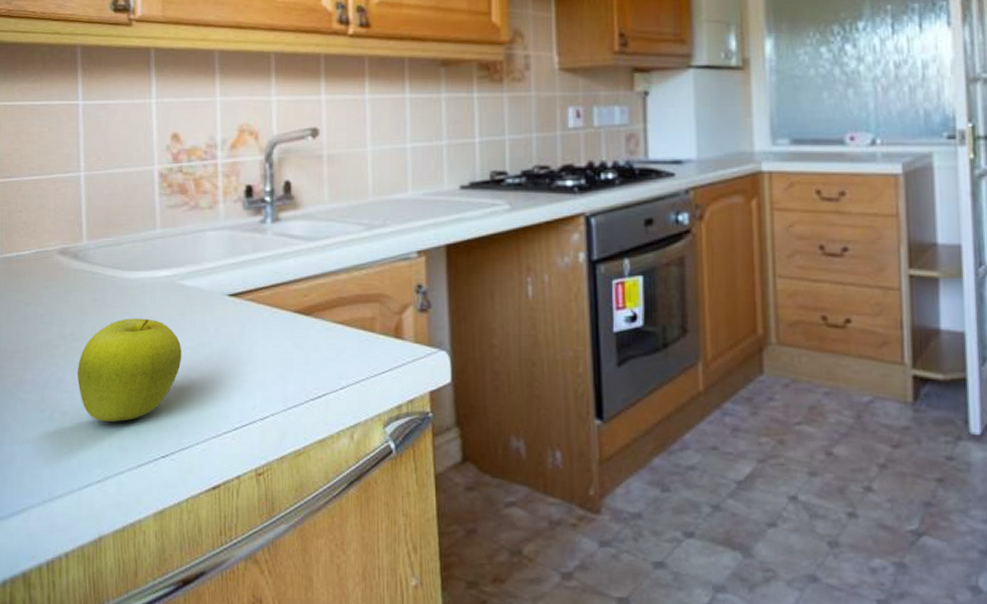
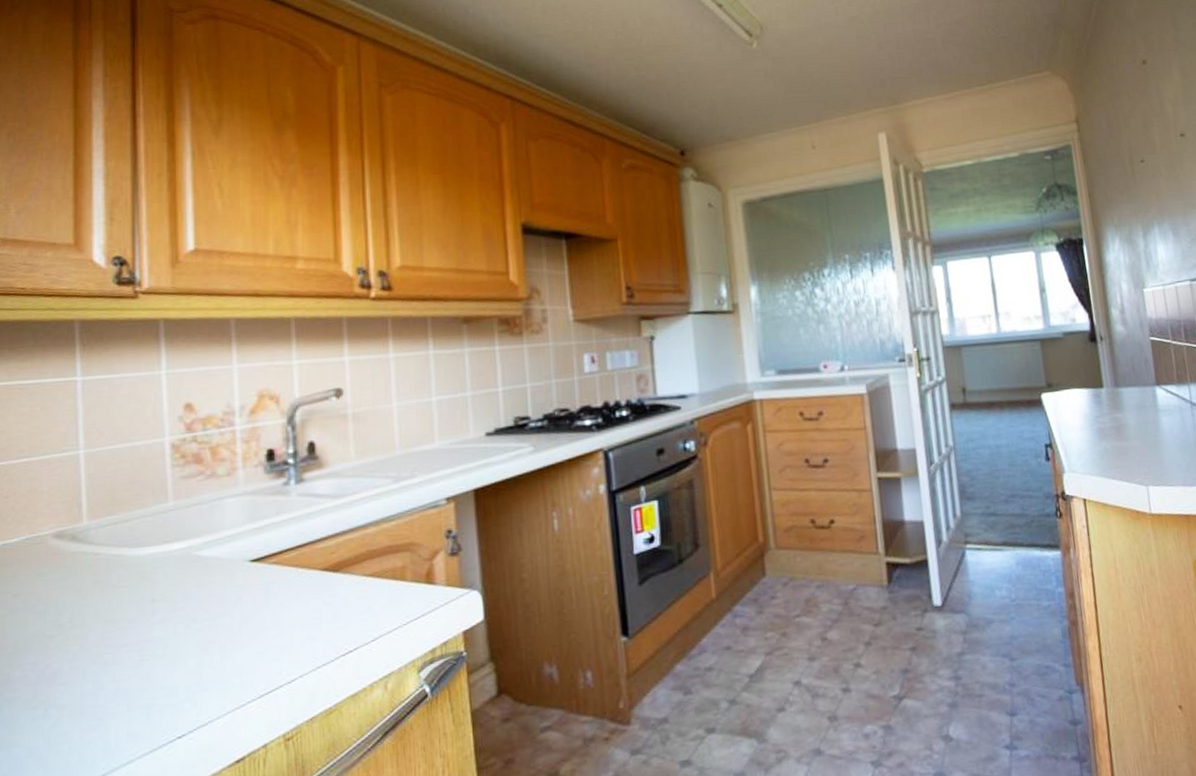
fruit: present [77,318,182,422] -> none [76,594,200,710]

